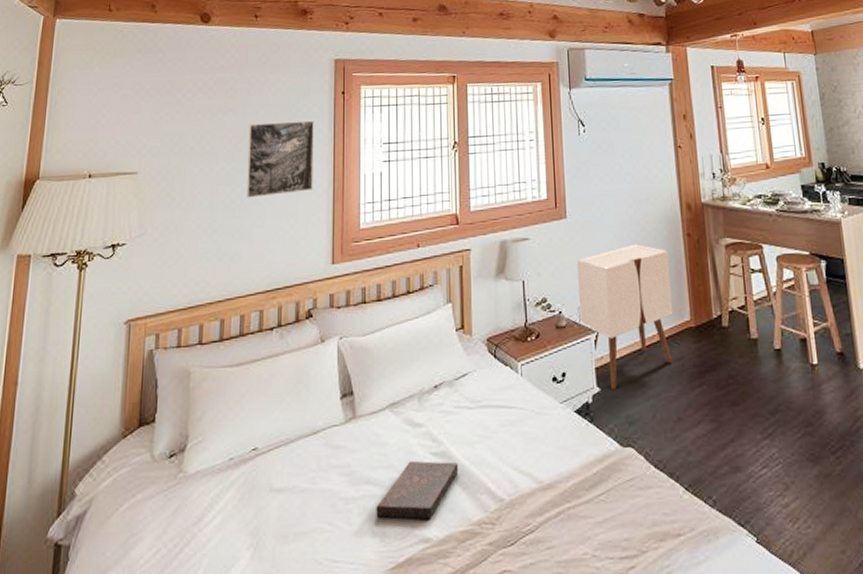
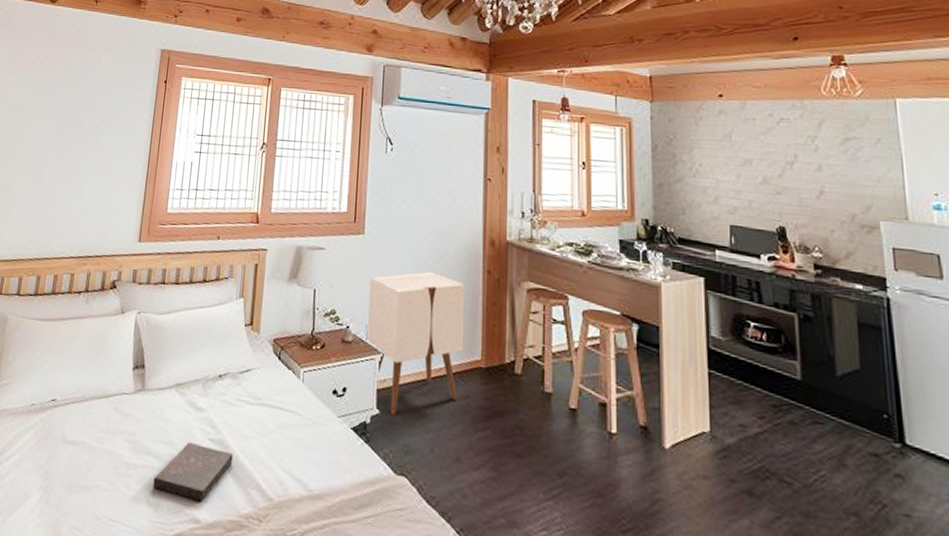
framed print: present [246,120,314,198] -> none [71,100,137,170]

